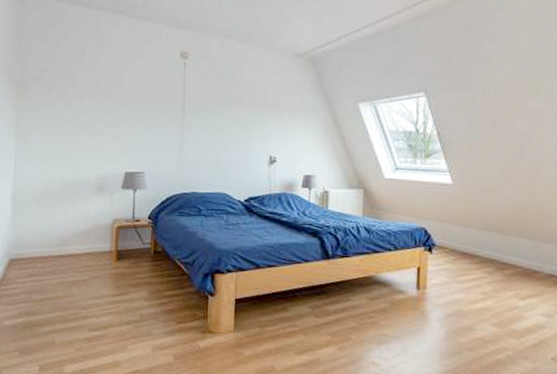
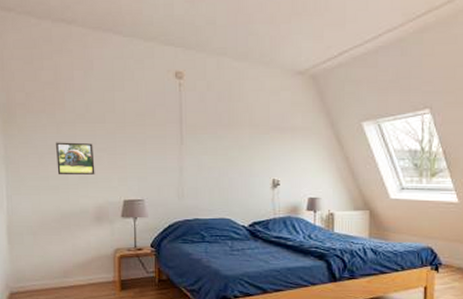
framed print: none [64,115,100,147] -> present [56,142,95,175]

